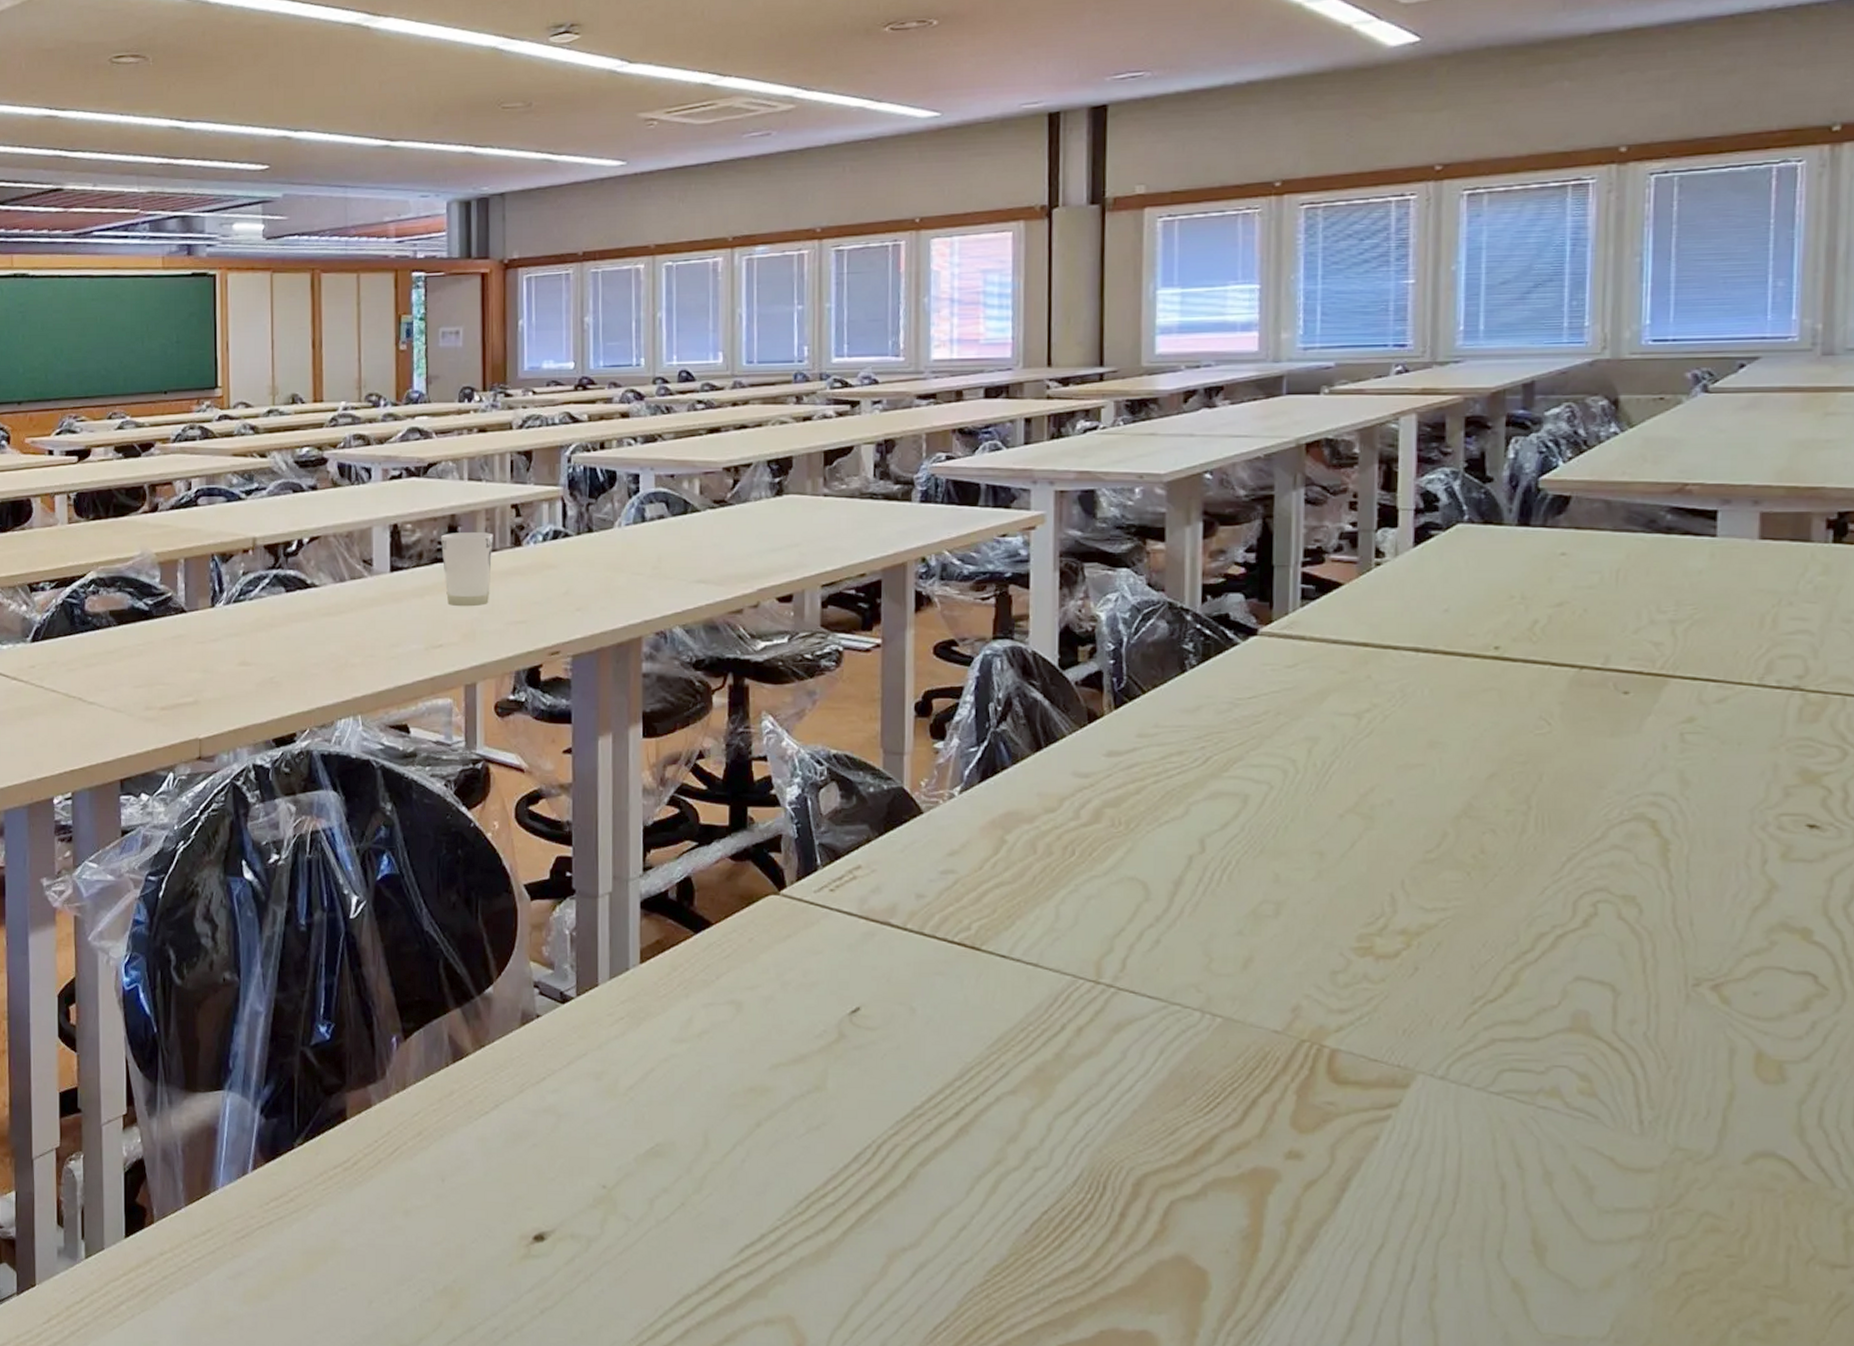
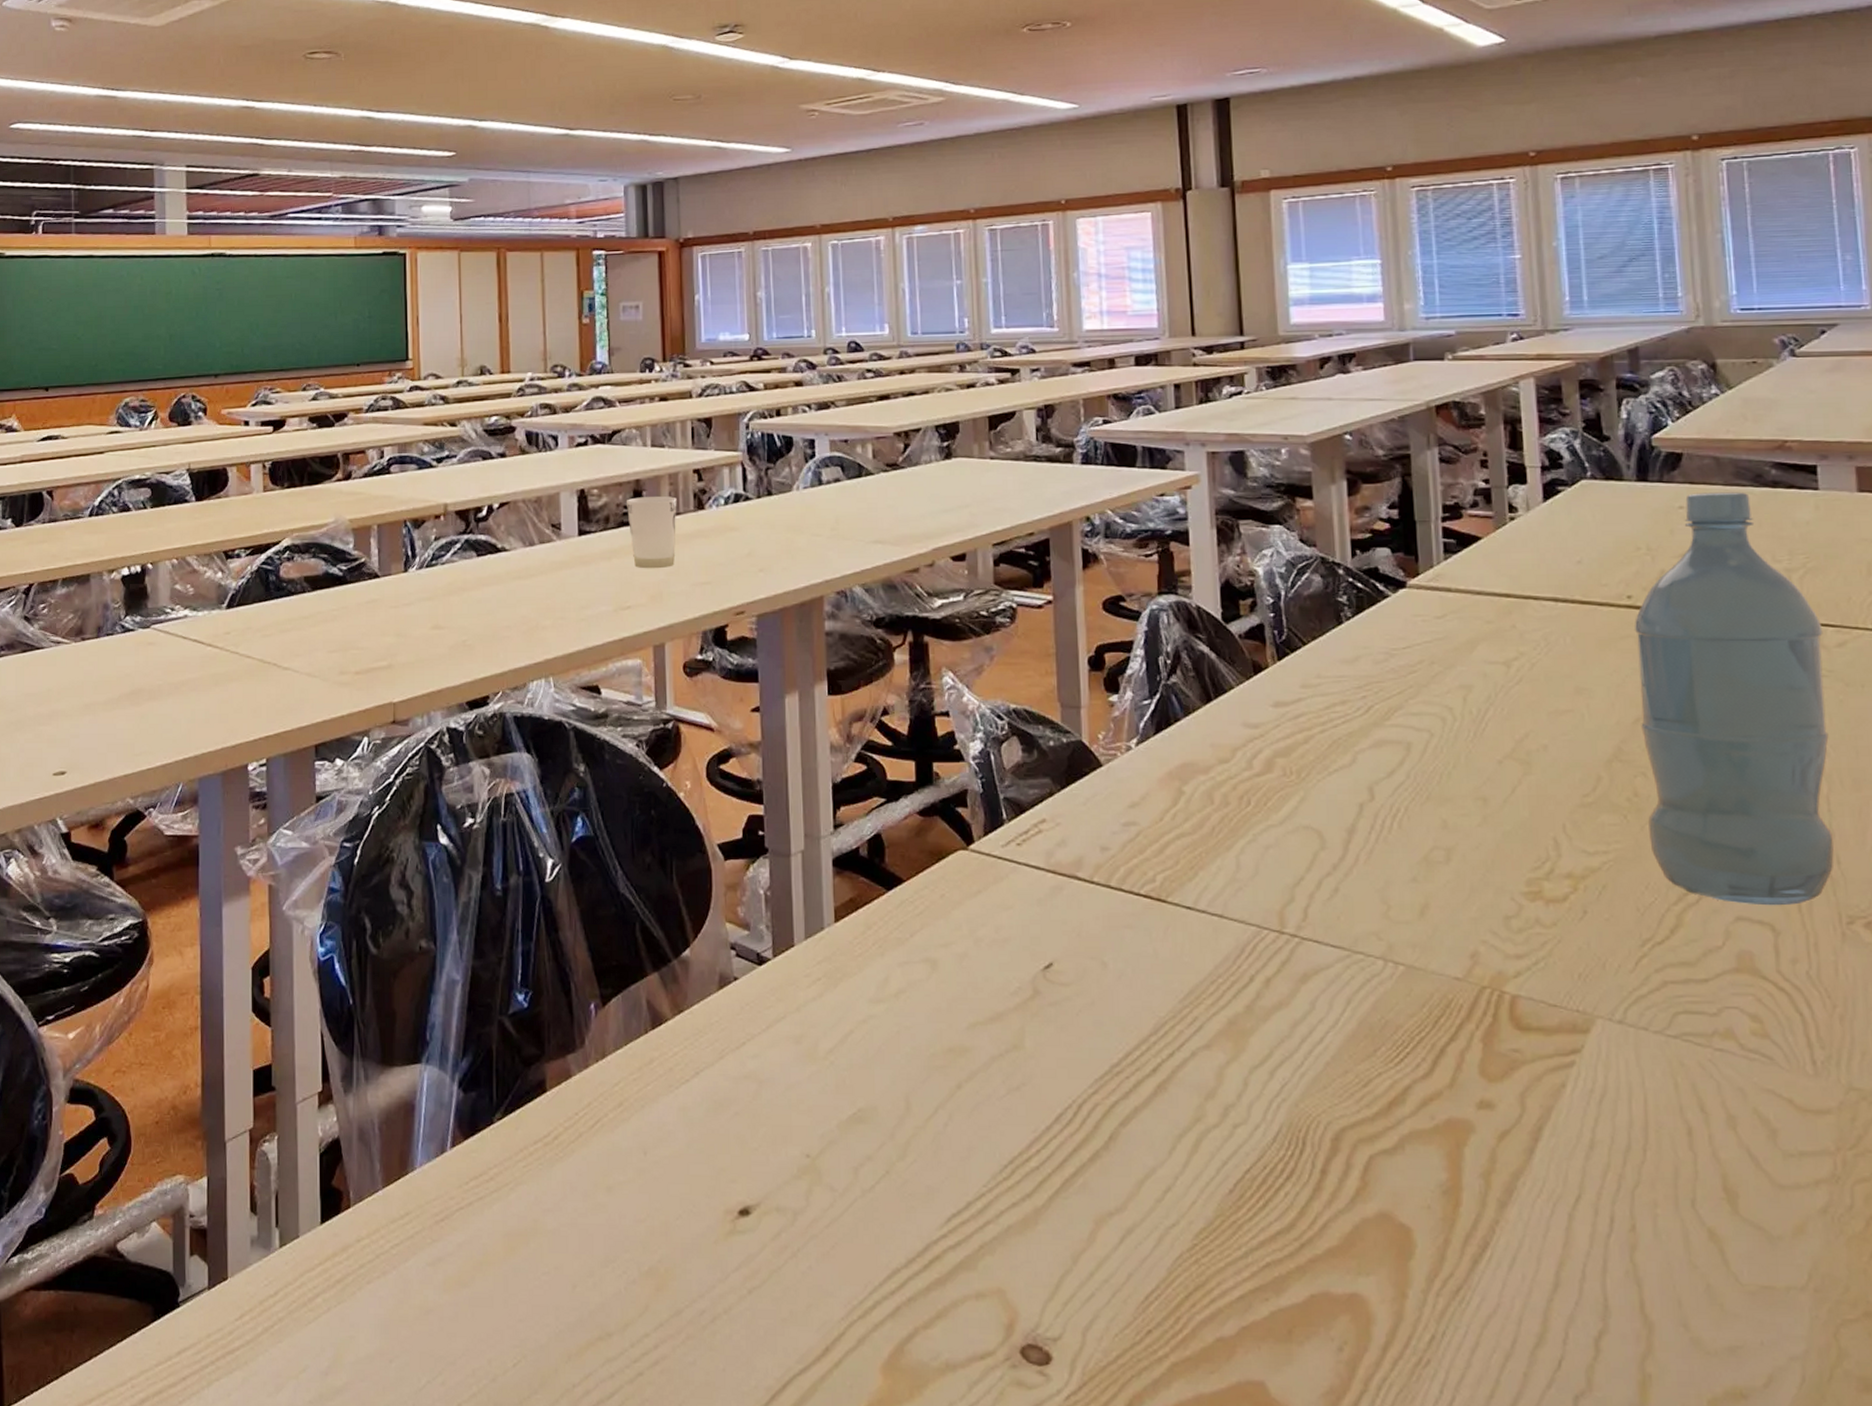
water bottle: none [1492,538,1703,967] -> present [1634,492,1835,906]

